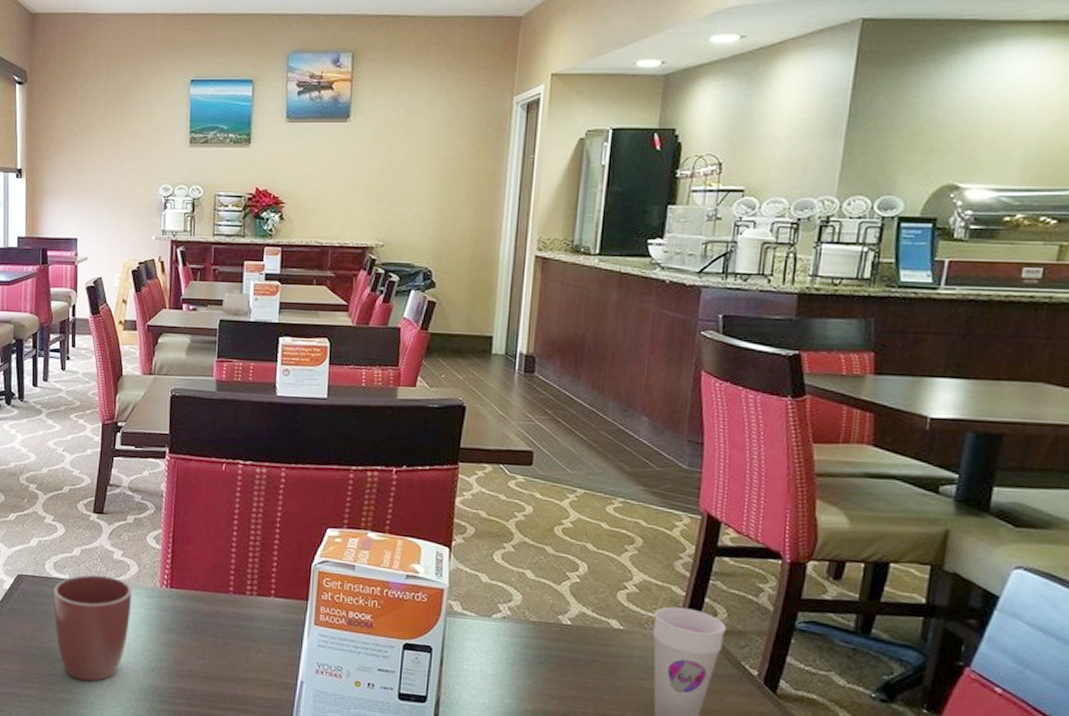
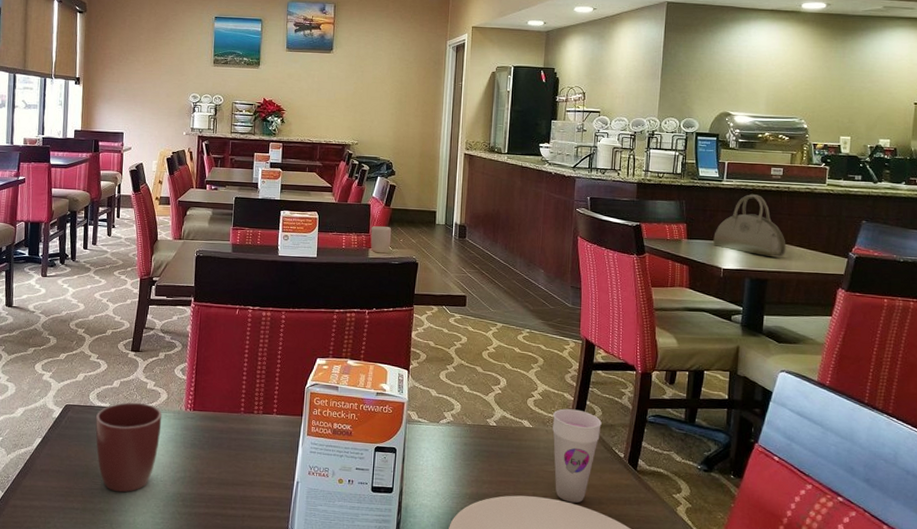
sugar bowl: present [222,290,250,315] -> none [237,174,259,194]
cup: none [399,357,430,395] -> present [370,226,392,255]
handbag: none [916,306,1040,403] -> present [713,193,786,258]

